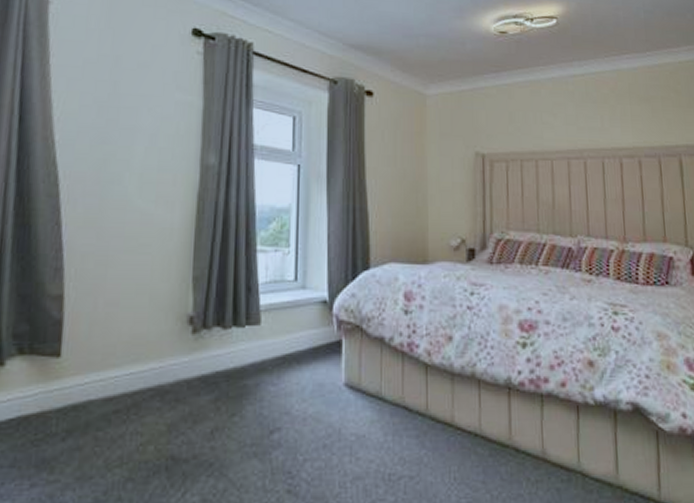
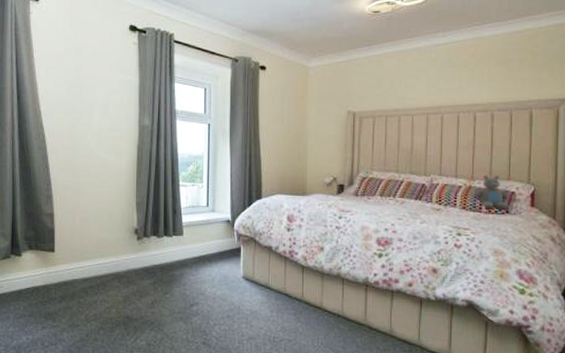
stuffed animal: none [627,236,668,280] -> present [473,175,509,210]

